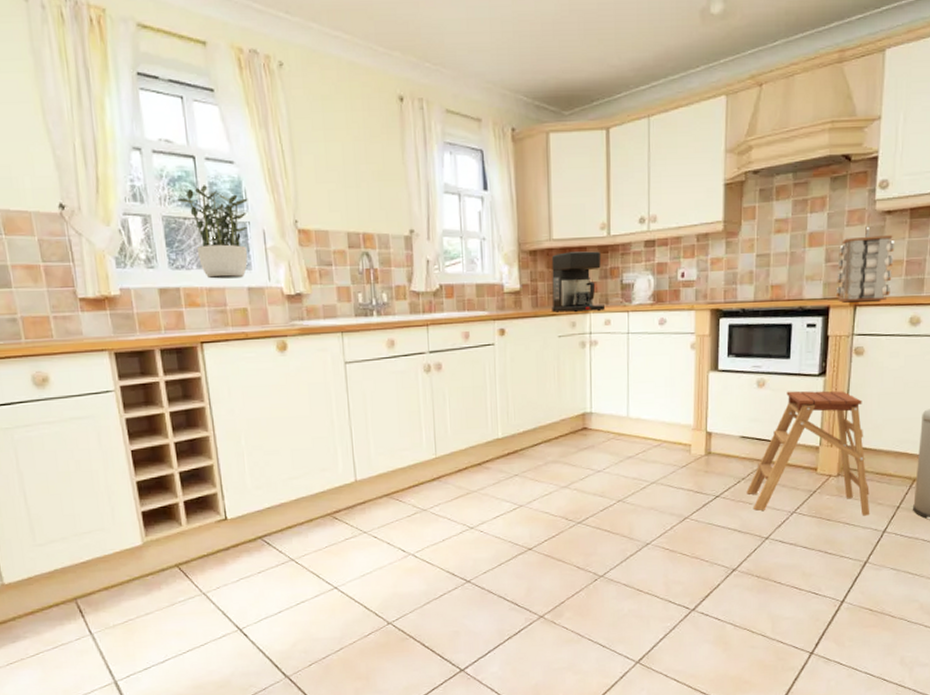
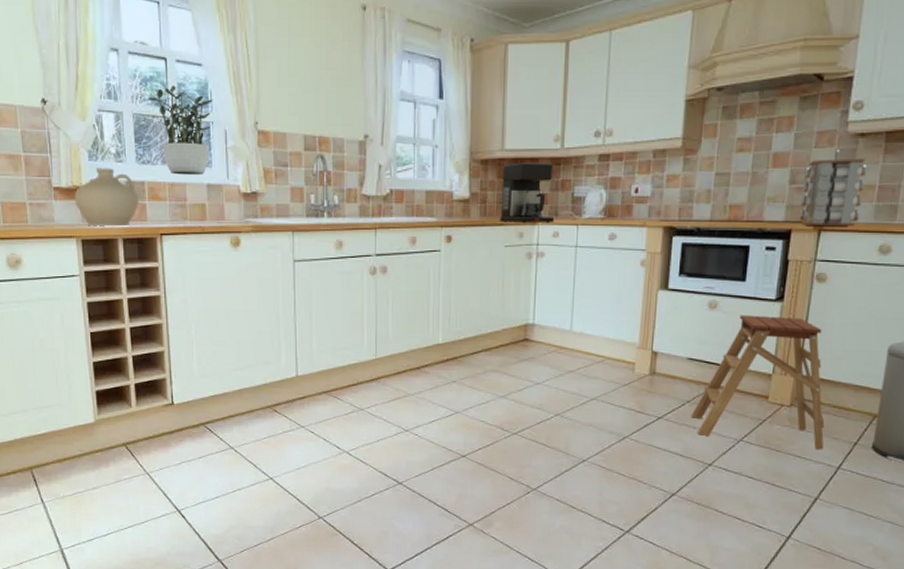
ceramic jug: none [103,275,175,338] -> present [74,168,139,227]

